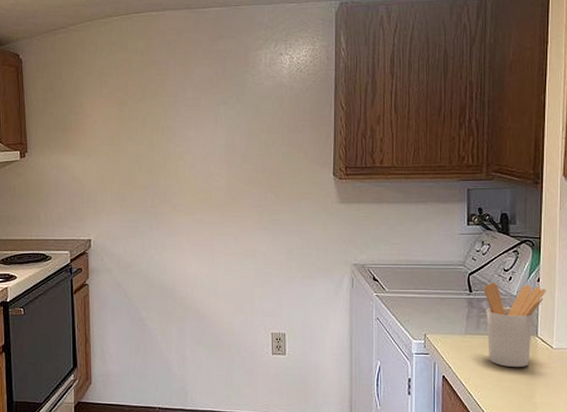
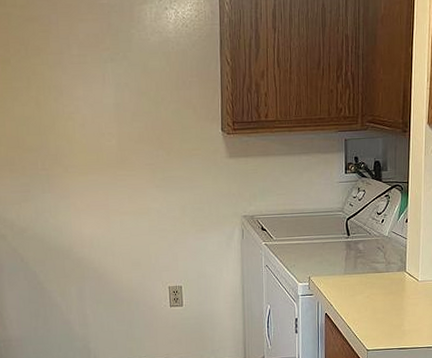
utensil holder: present [484,283,546,367] -> none [360,226,413,301]

